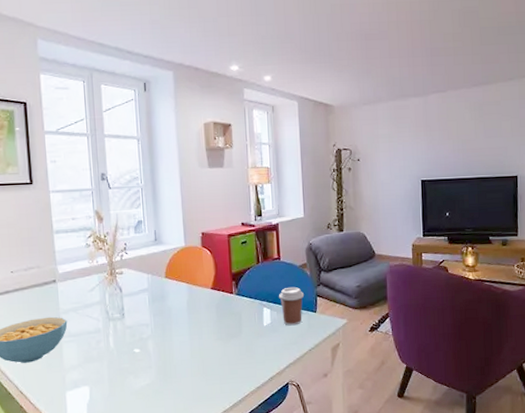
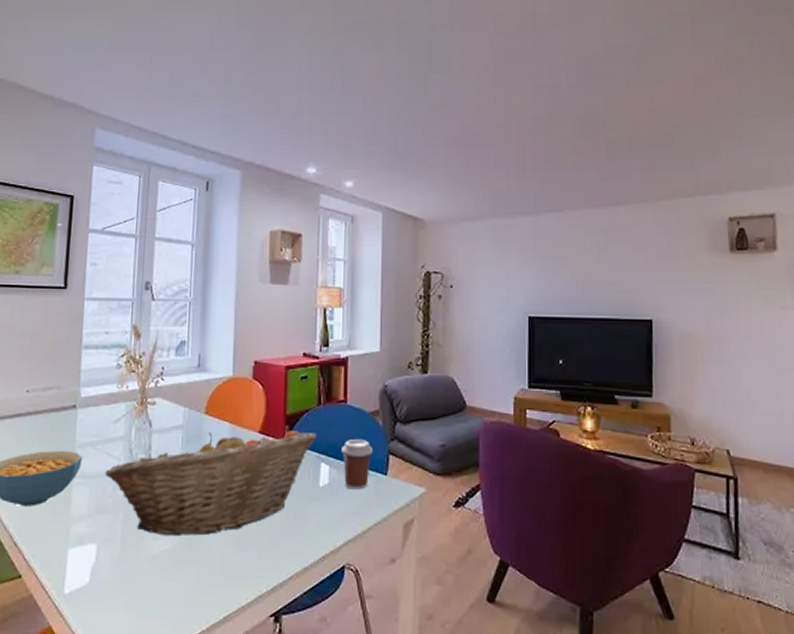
fruit basket: none [87,285,259,375] -> present [104,431,317,537]

